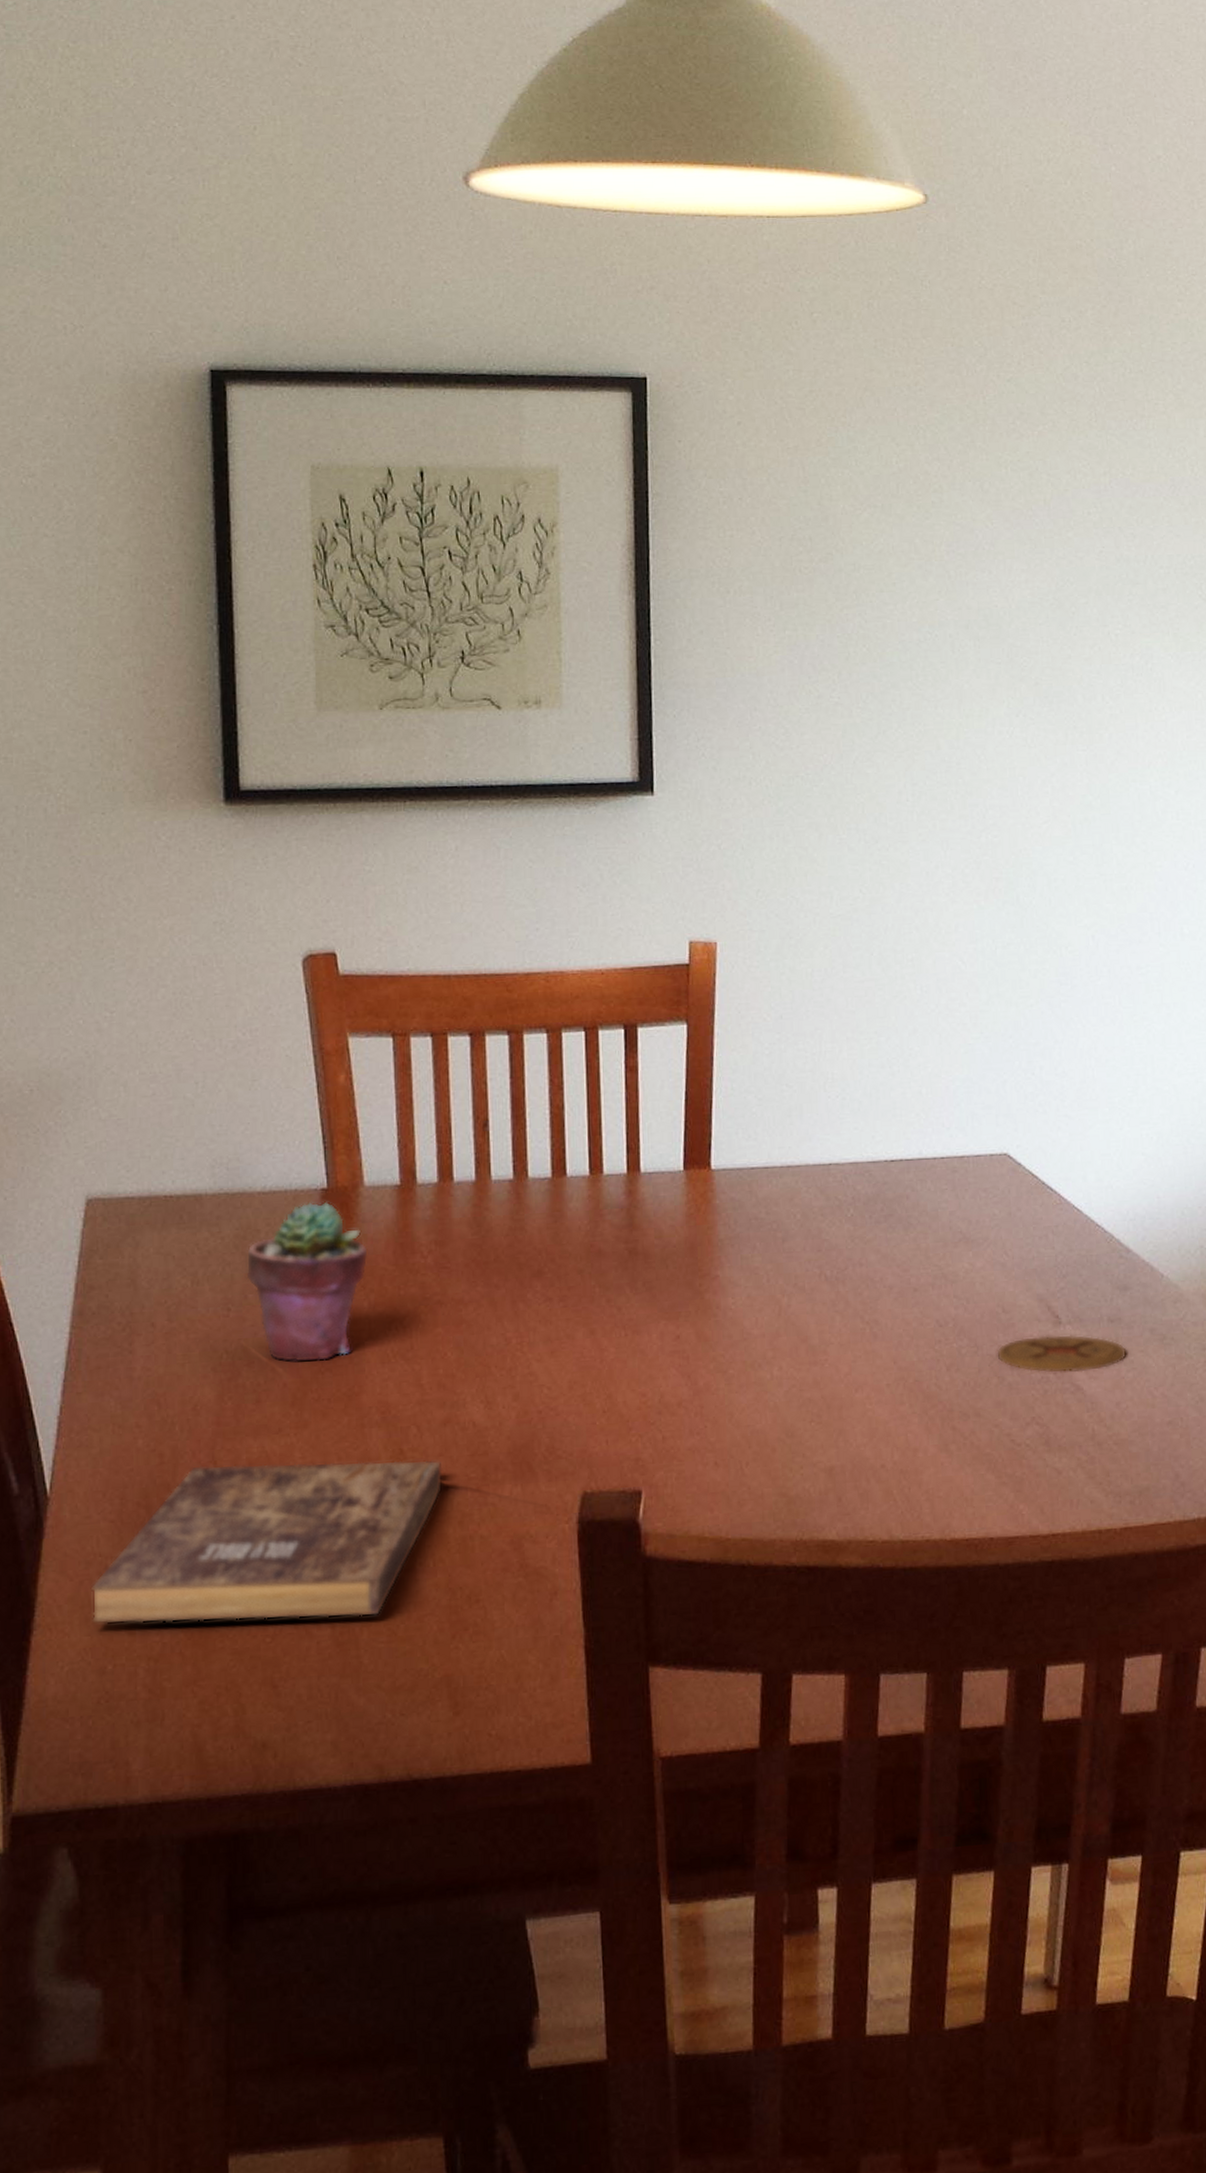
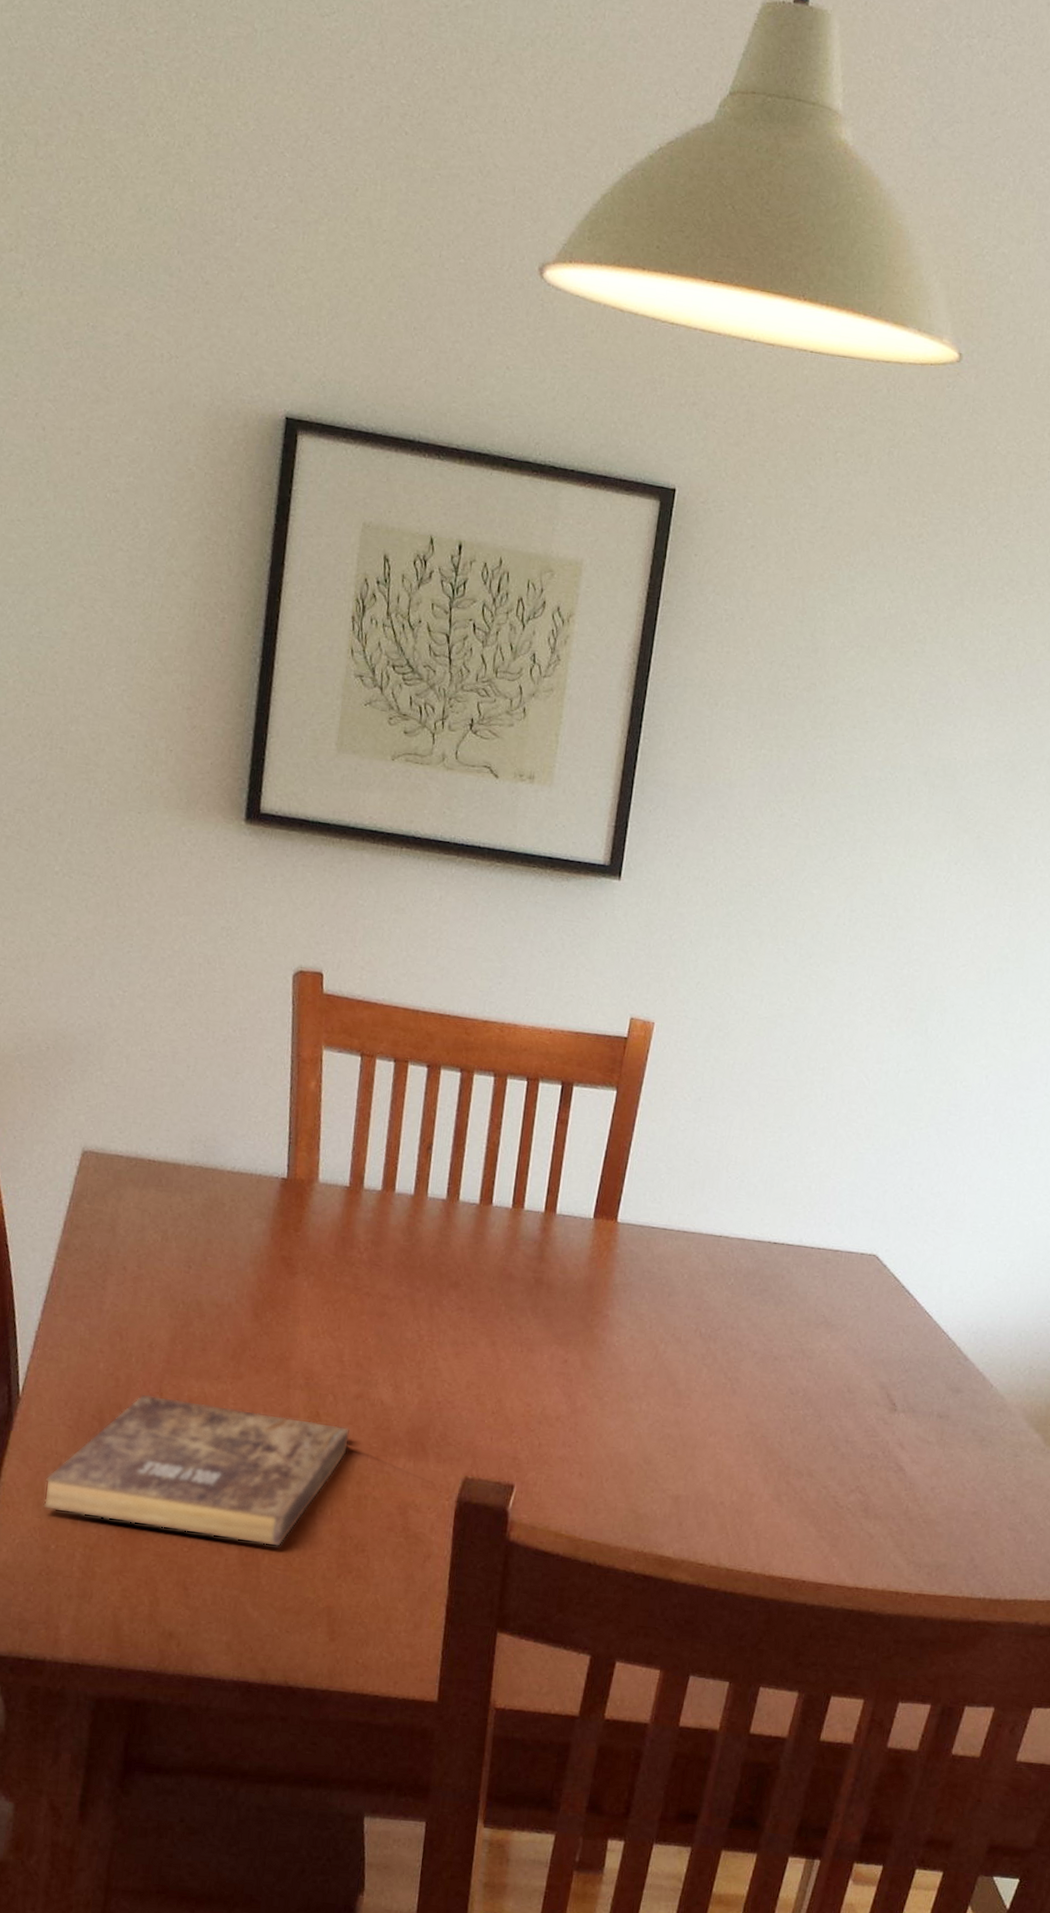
potted succulent: present [246,1201,368,1363] -> none [208,1187,314,1326]
coaster: present [997,1334,1127,1374] -> none [836,1416,948,1457]

